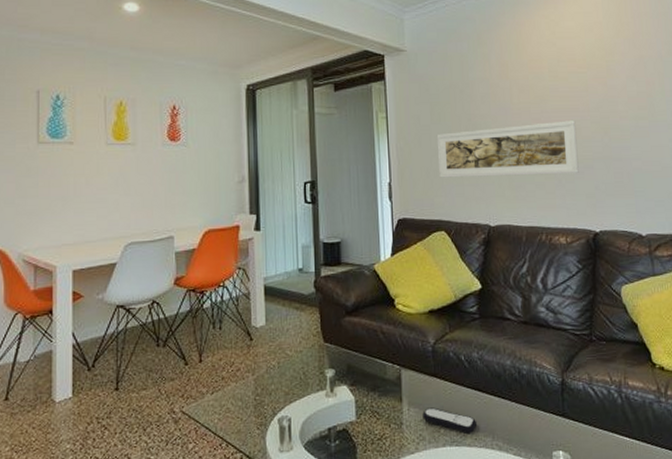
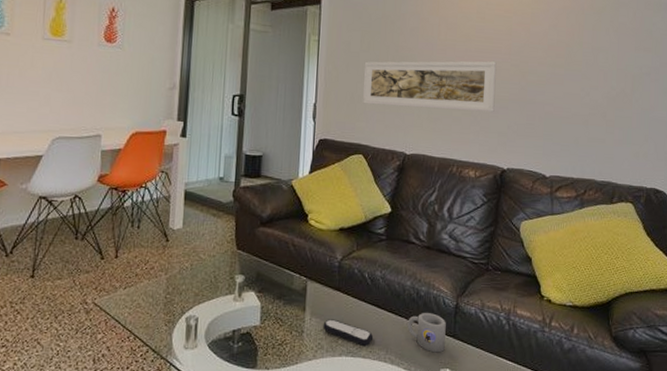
mug: none [512,392,555,435] -> present [407,313,446,353]

